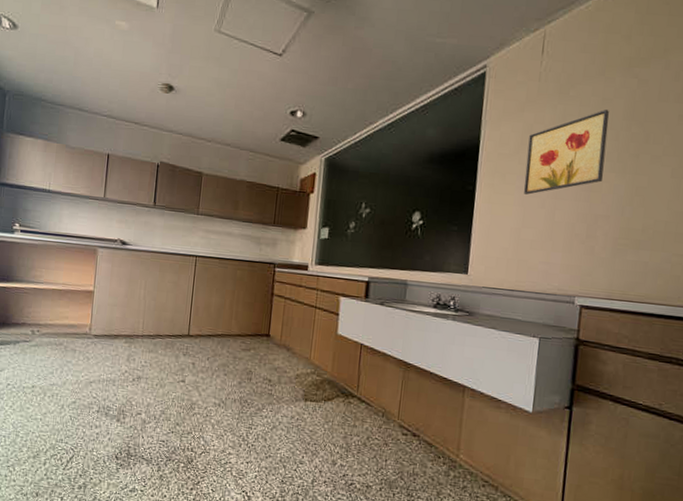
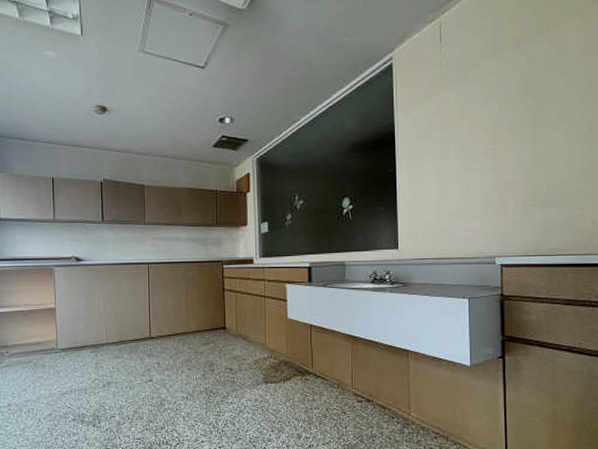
wall art: present [523,110,609,195] -> none [438,86,506,171]

